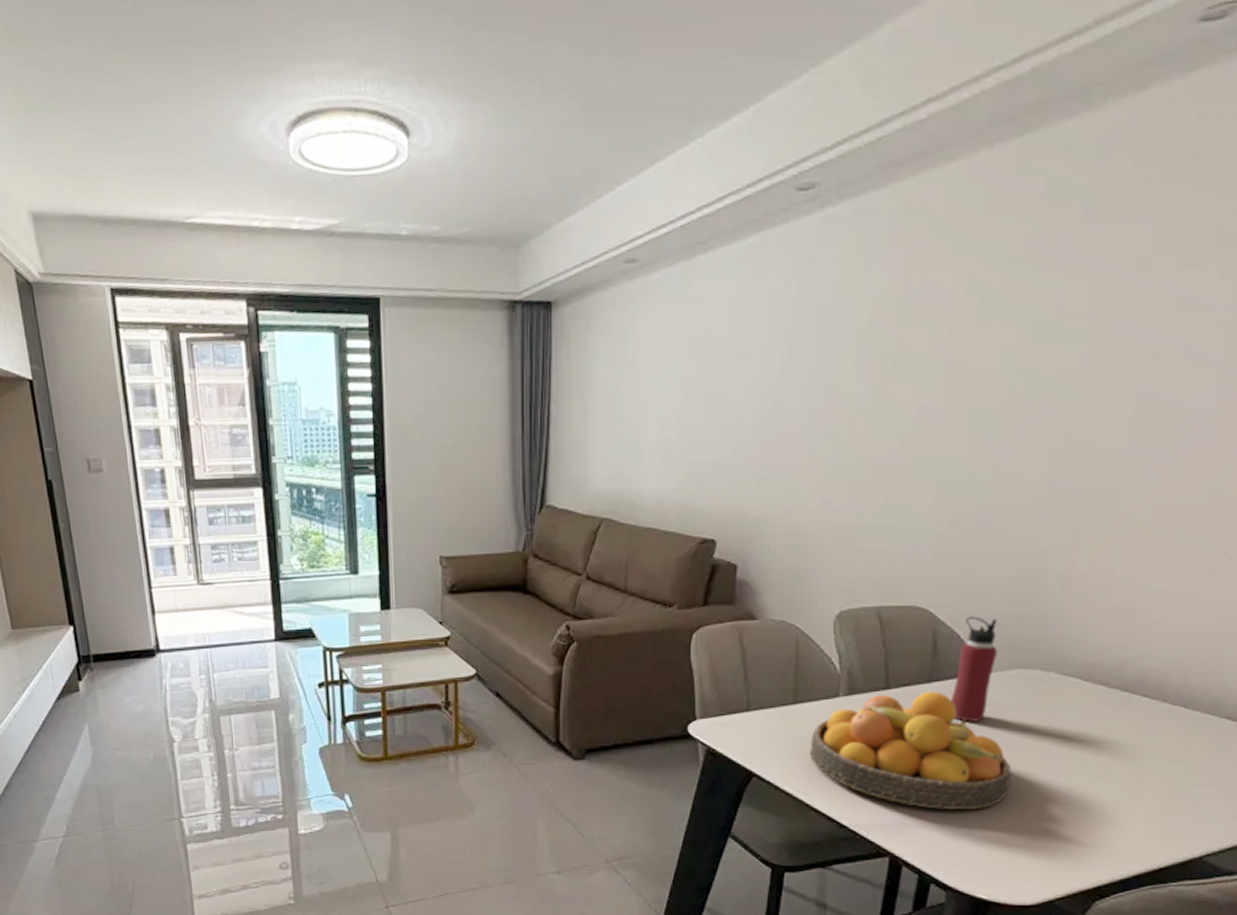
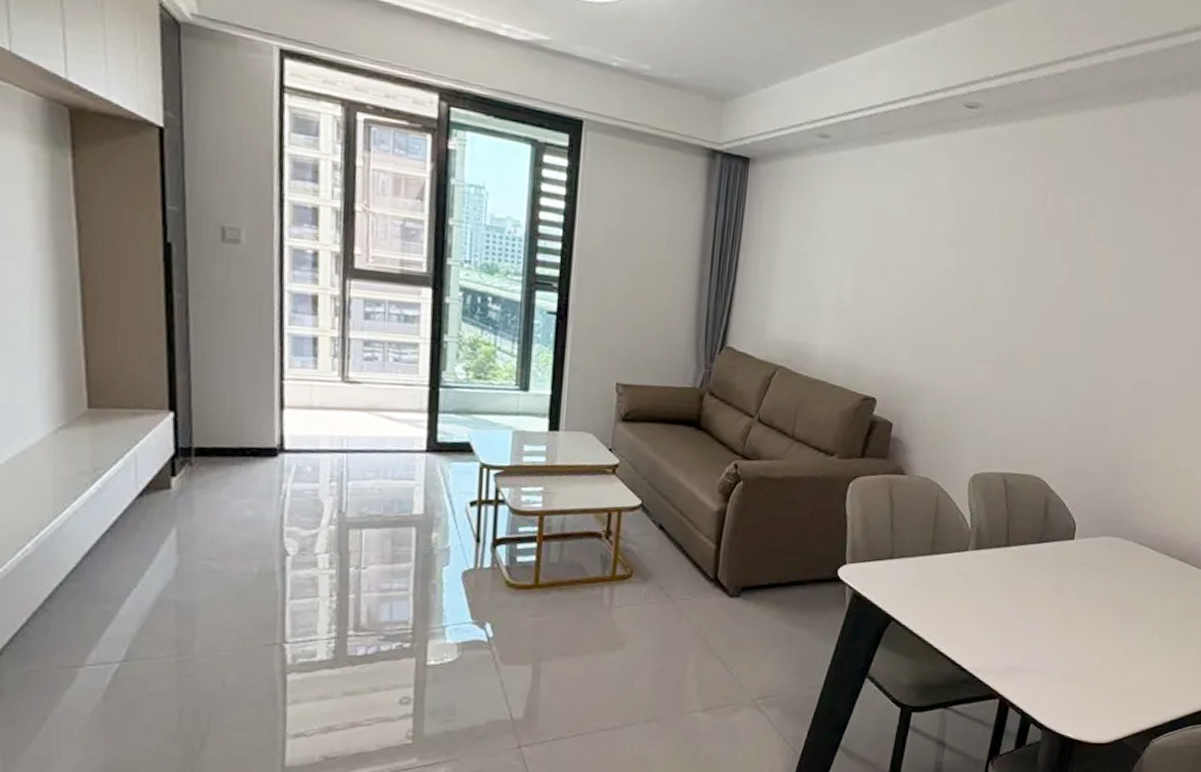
fruit bowl: present [809,690,1012,809] -> none [940,550,1098,657]
water bottle: present [950,616,997,722] -> none [1055,488,1093,580]

